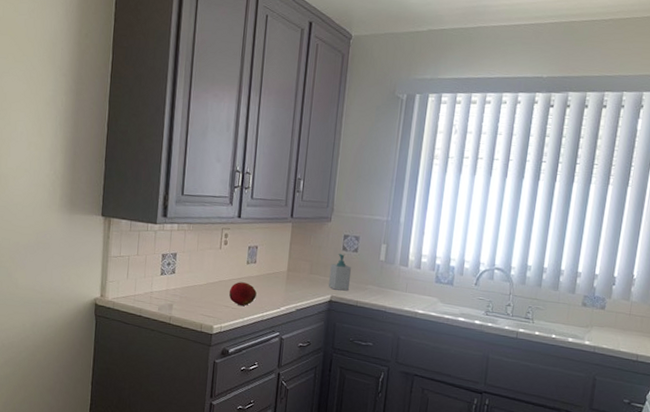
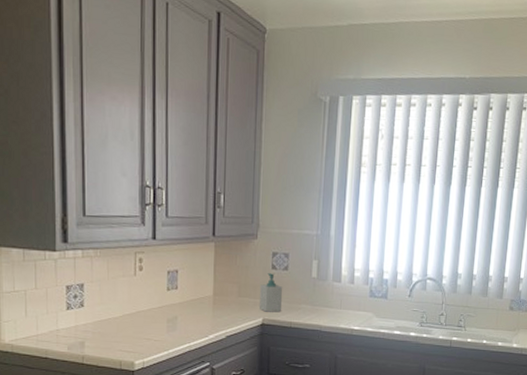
fruit: present [229,282,257,306] -> none [150,311,181,338]

